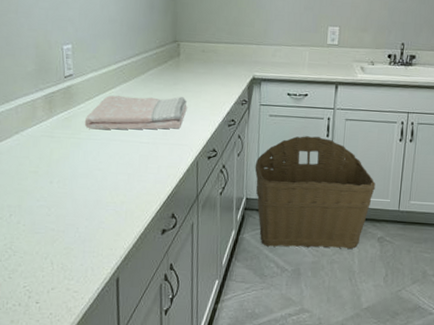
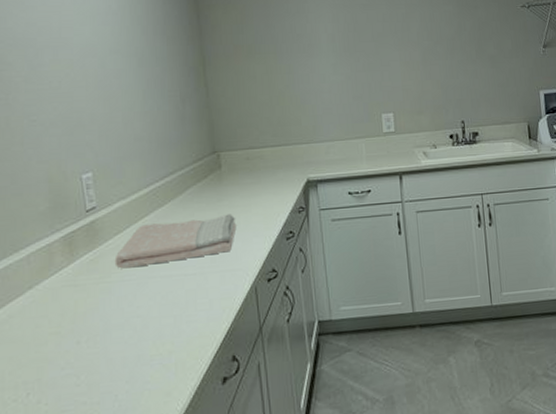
wicker basket: present [255,136,376,249] -> none [323,236,462,376]

